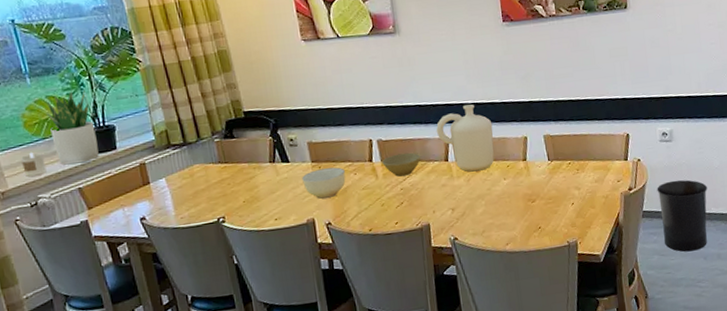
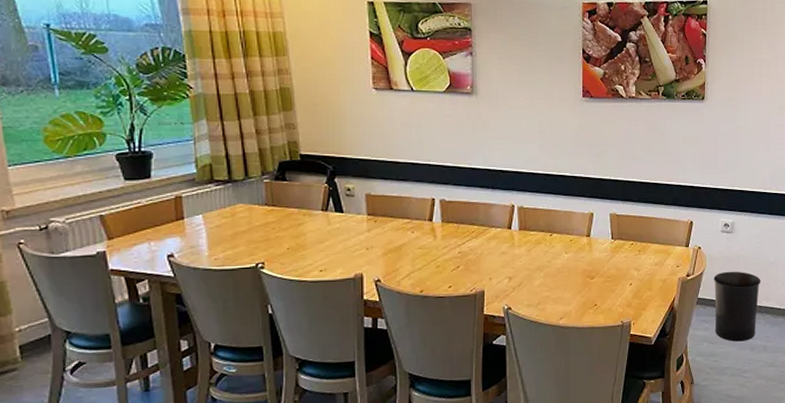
candle: present [21,152,47,177] -> none [36,170,65,197]
planter: present [46,88,99,165] -> none [73,109,129,189]
bowl: present [302,167,346,199] -> none [355,223,403,254]
bowl: present [382,152,421,177] -> none [443,216,484,239]
water jug: present [436,104,494,172] -> none [502,175,560,242]

